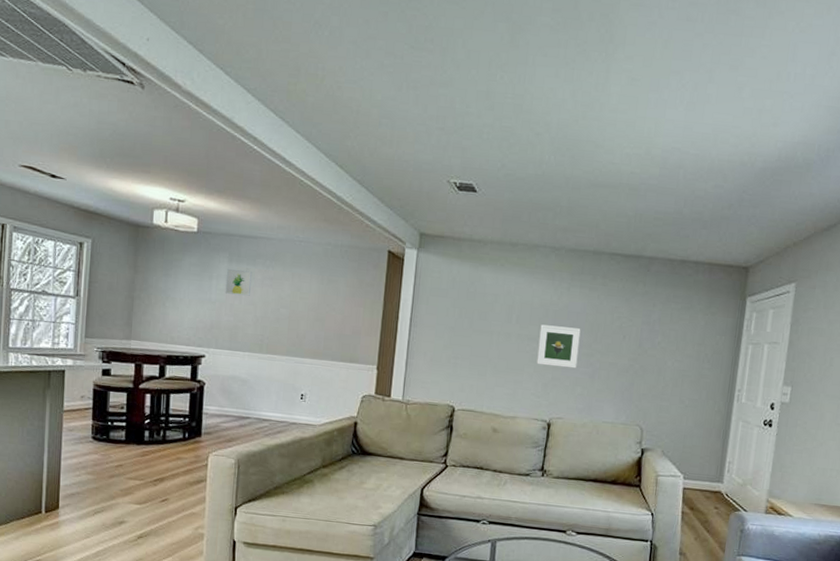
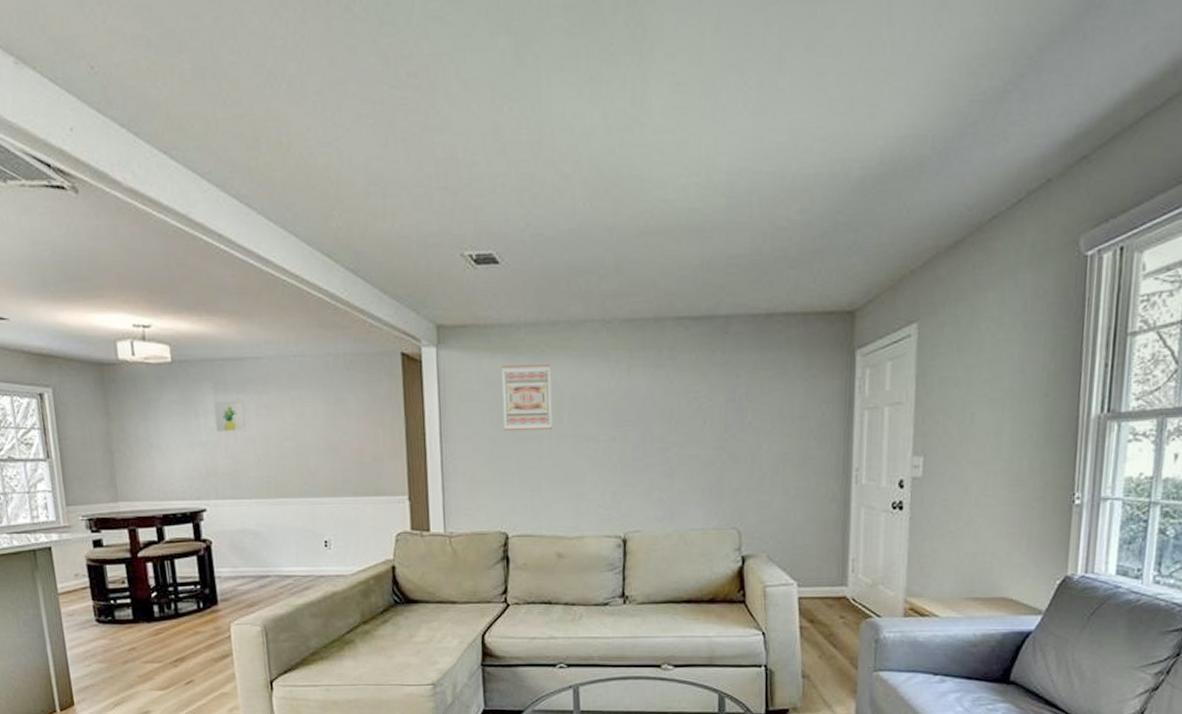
wall art: none [463,272,508,328] -> present [501,364,552,432]
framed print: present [537,324,581,369] -> none [599,418,650,470]

